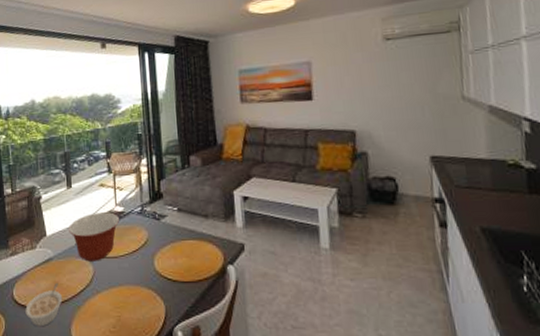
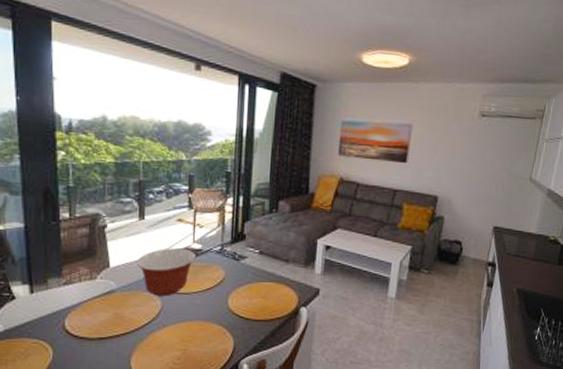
legume: present [25,283,63,327] -> none [78,316,124,358]

